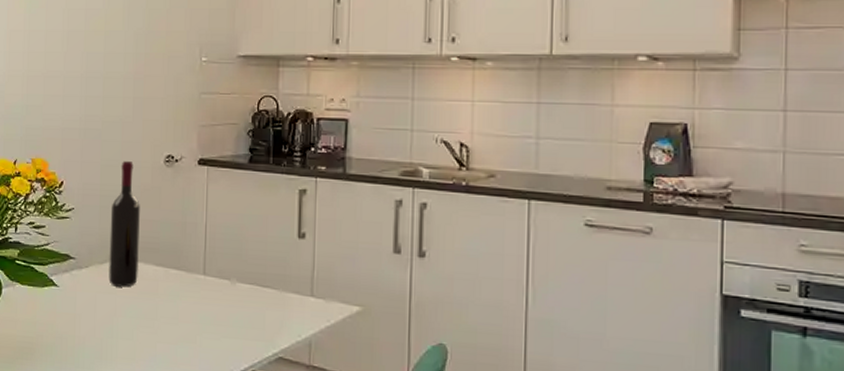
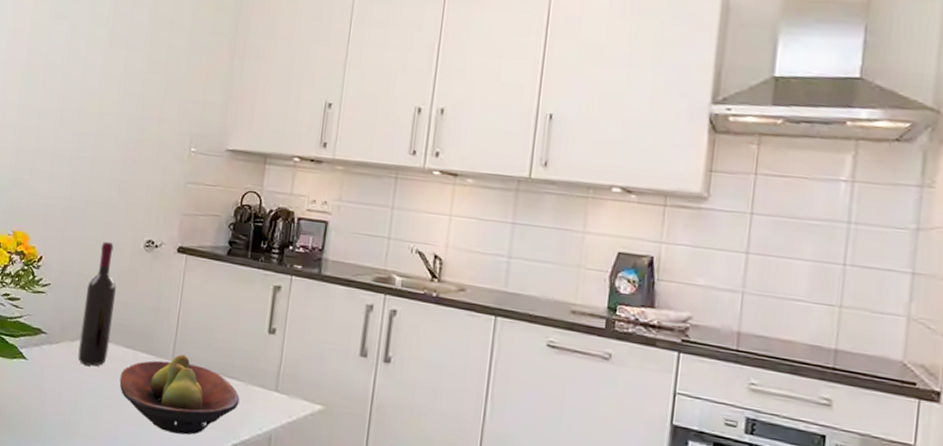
fruit bowl: none [153,267,276,349] -> present [119,354,240,435]

